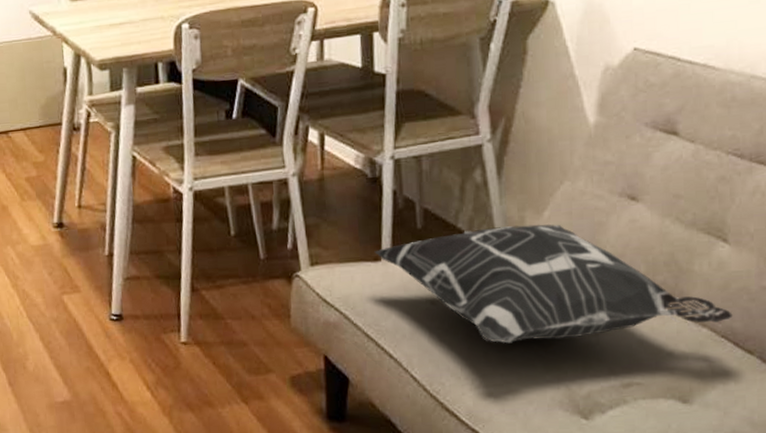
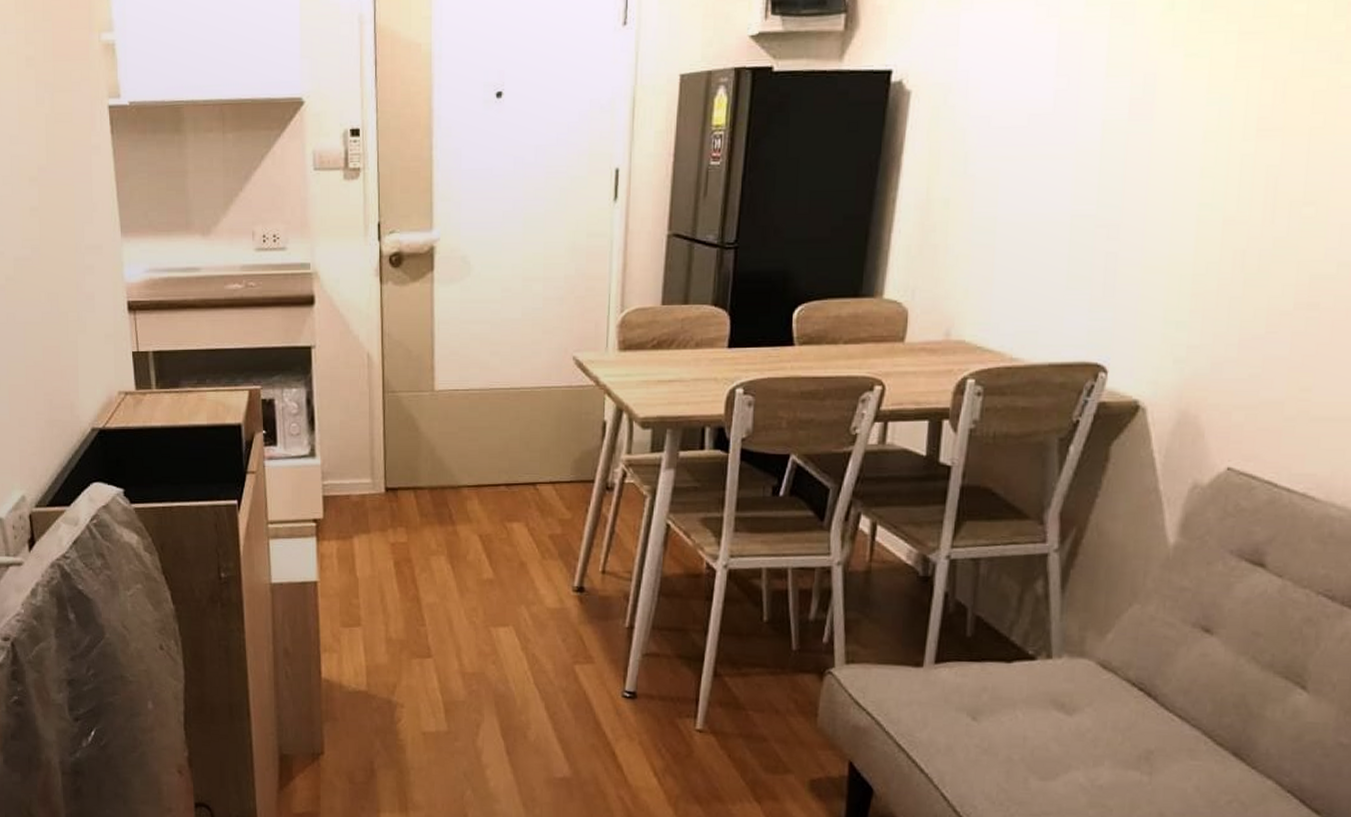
decorative pillow: present [374,224,733,344] -> none [917,645,1303,776]

